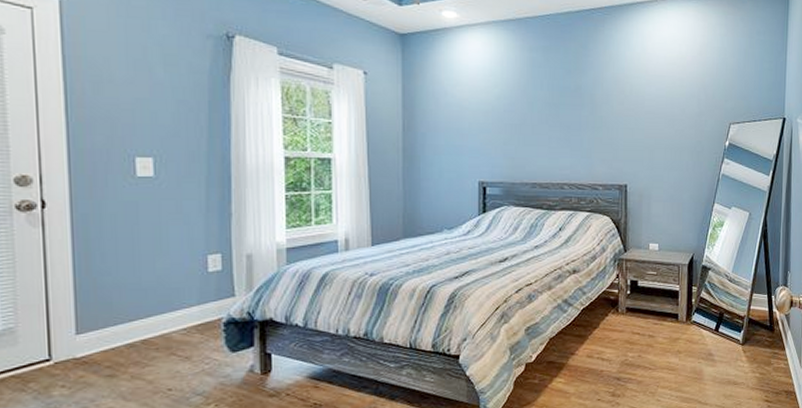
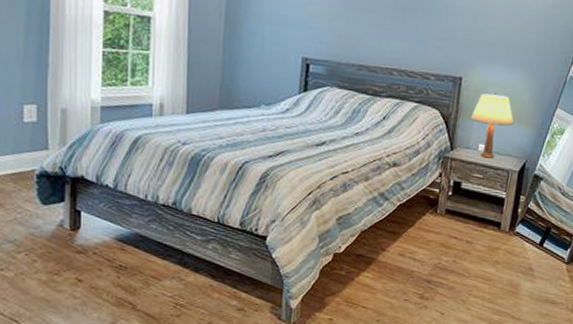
table lamp: none [639,196,679,257] -> present [470,93,515,160]

